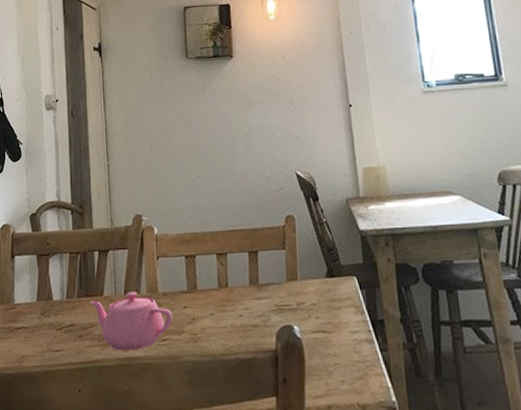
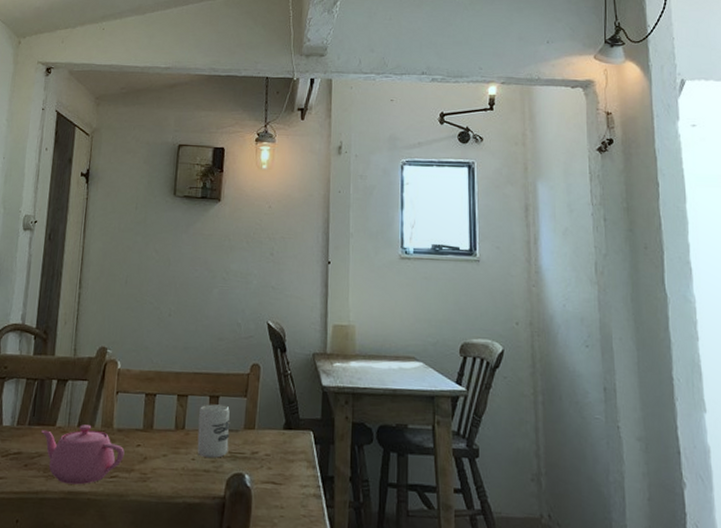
cup: none [240,259,274,312] -> present [197,404,230,458]

